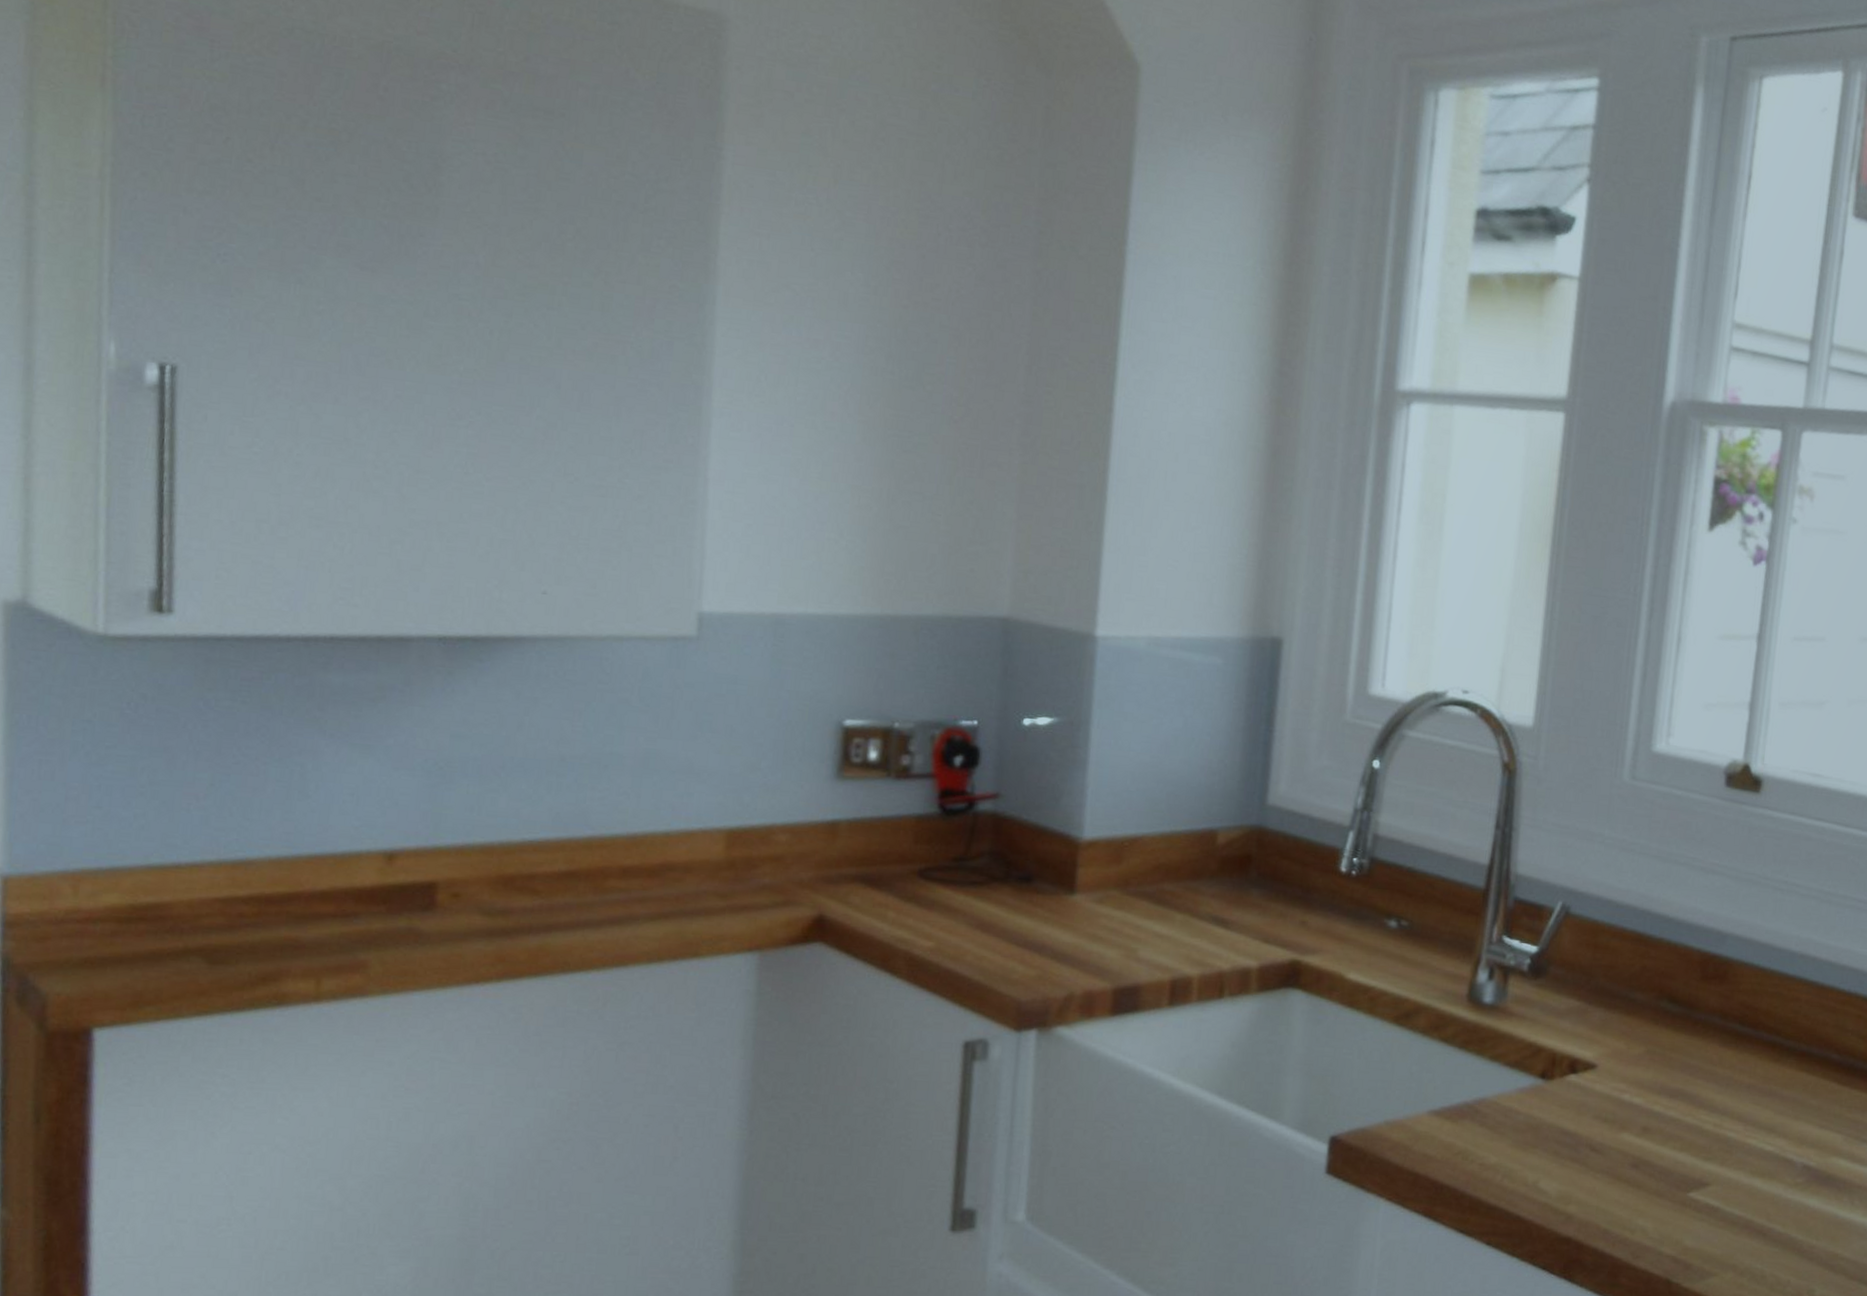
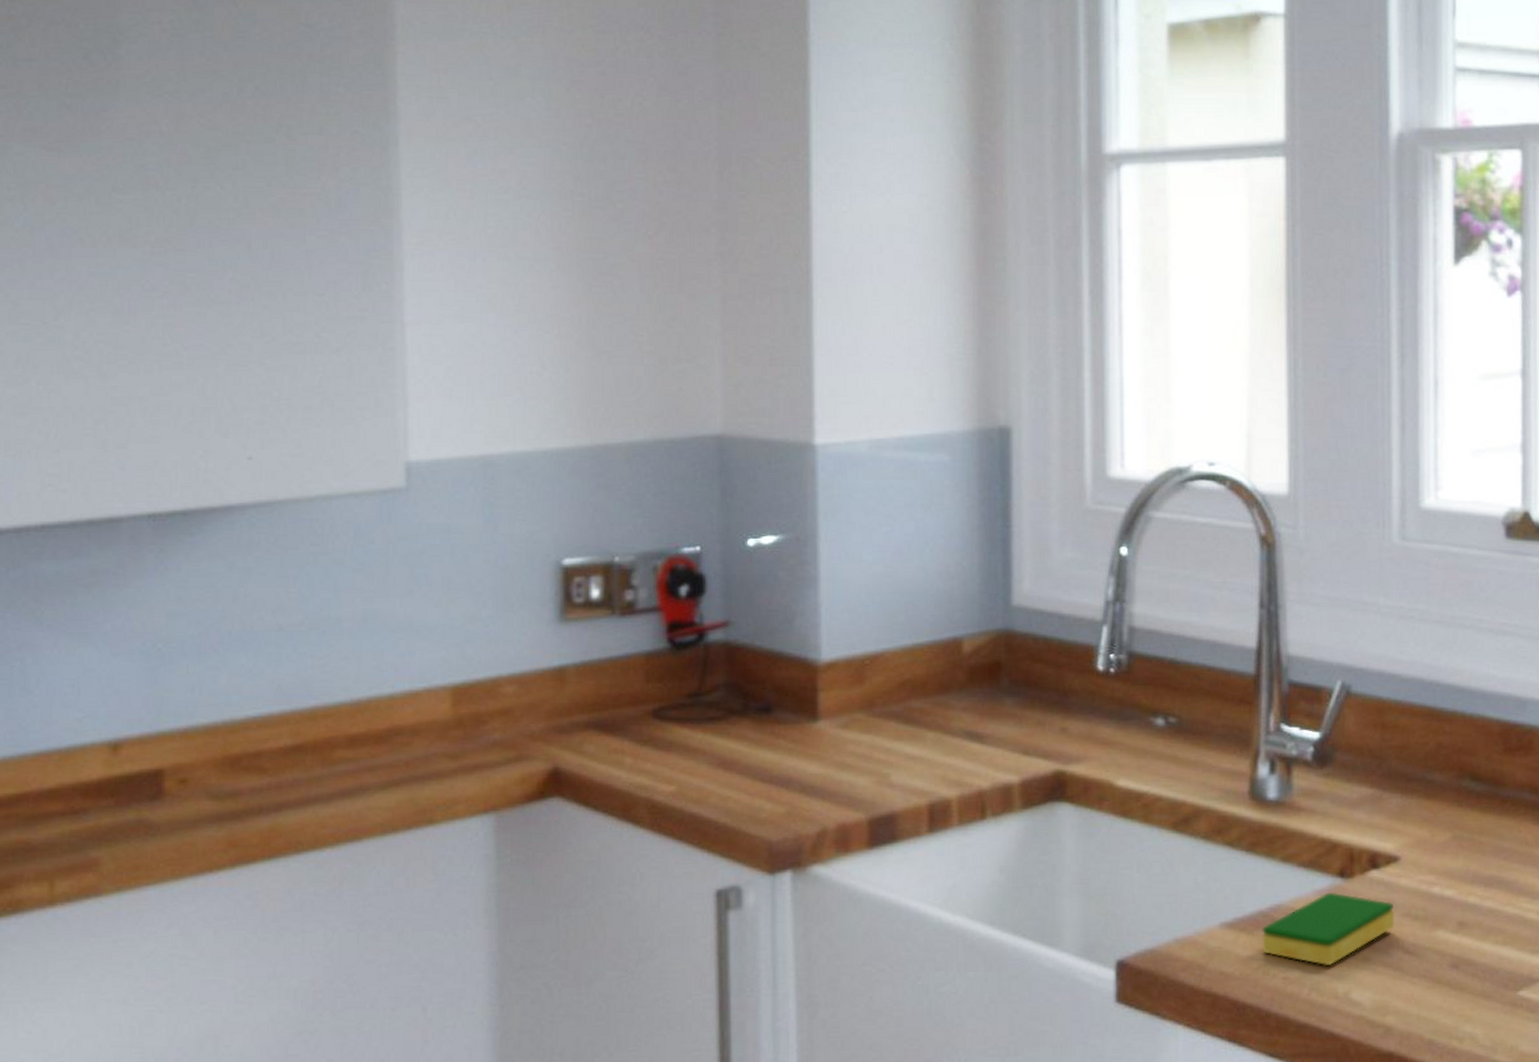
dish sponge: none [1464,1091,1587,1157] -> present [1262,892,1395,967]

